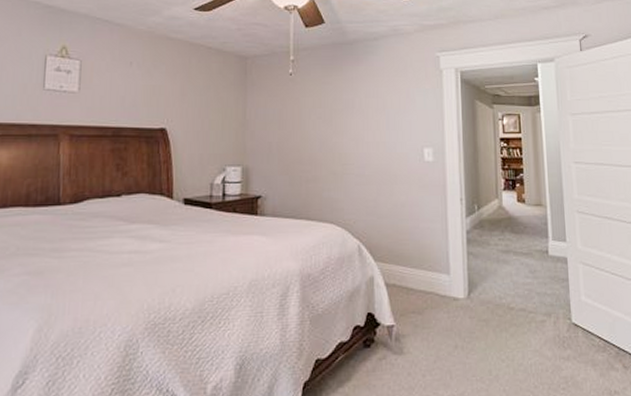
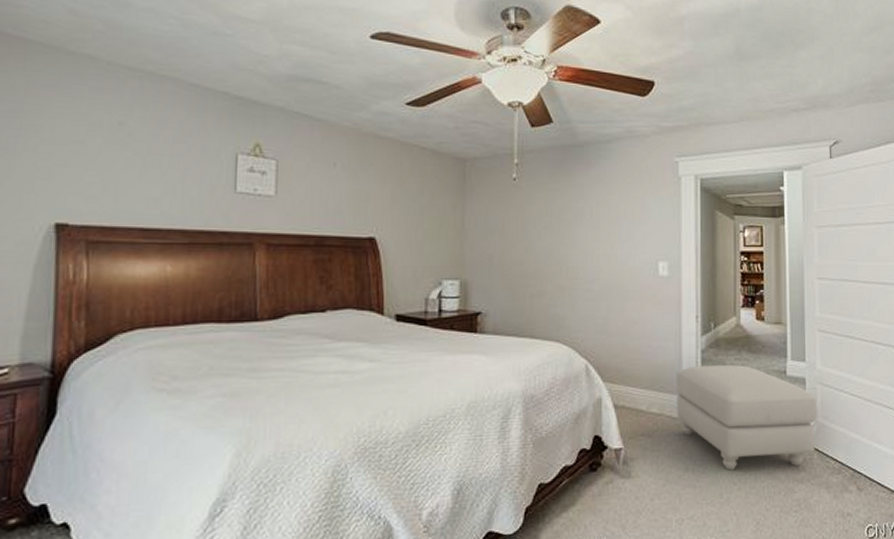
ottoman: none [443,245,581,348] -> present [675,365,818,471]

